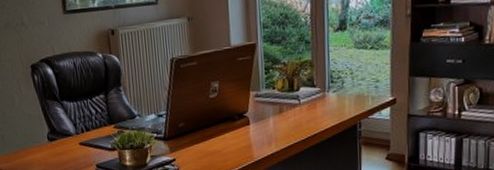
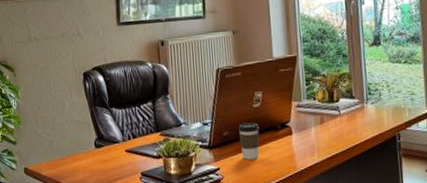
coffee cup: none [193,113,216,151] -> present [237,122,260,160]

